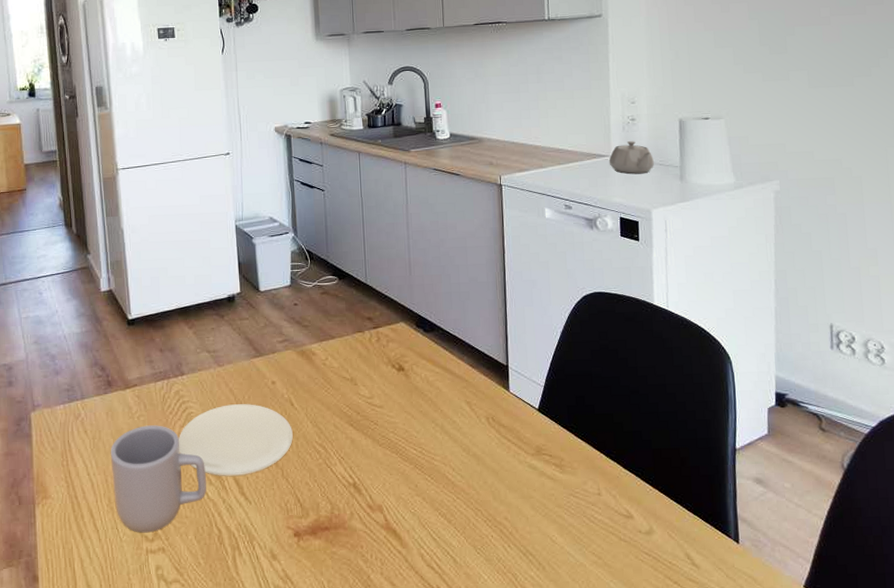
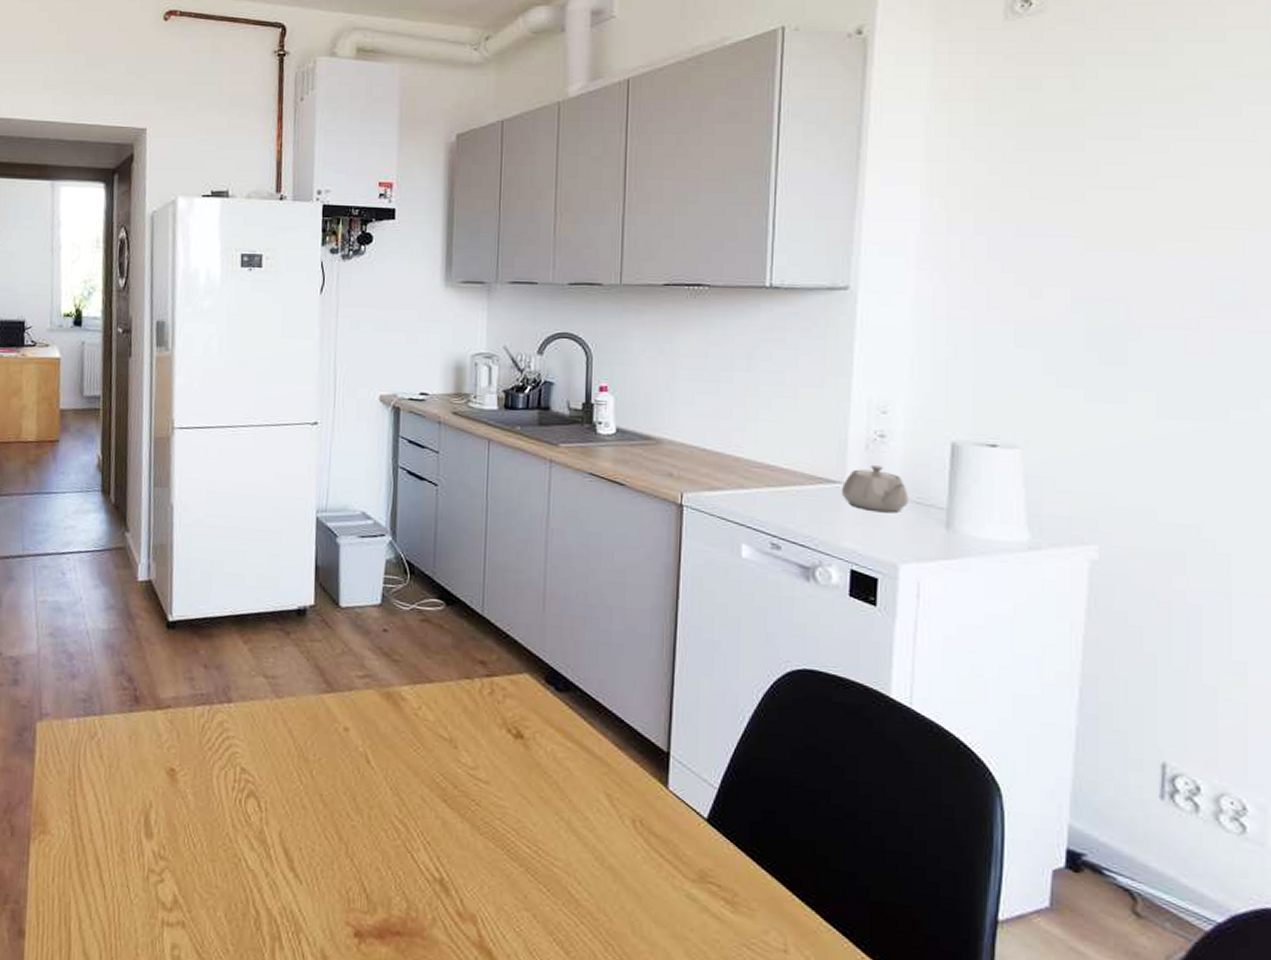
mug: present [110,425,207,533] -> none [128,760,248,900]
plate: present [179,404,293,477] -> none [216,749,365,846]

